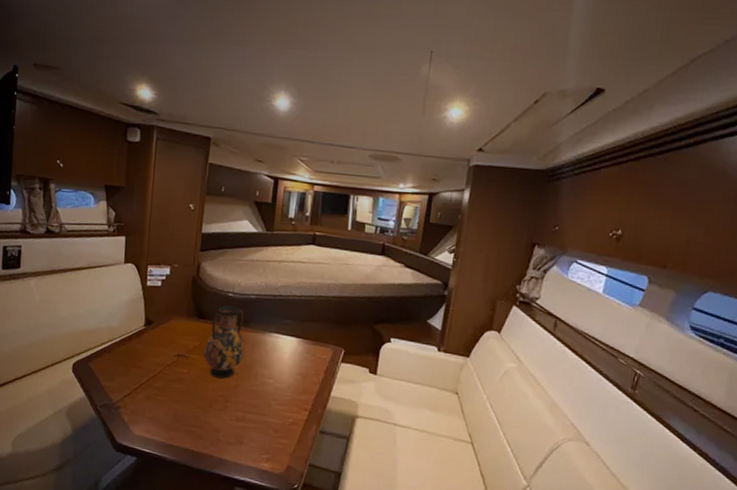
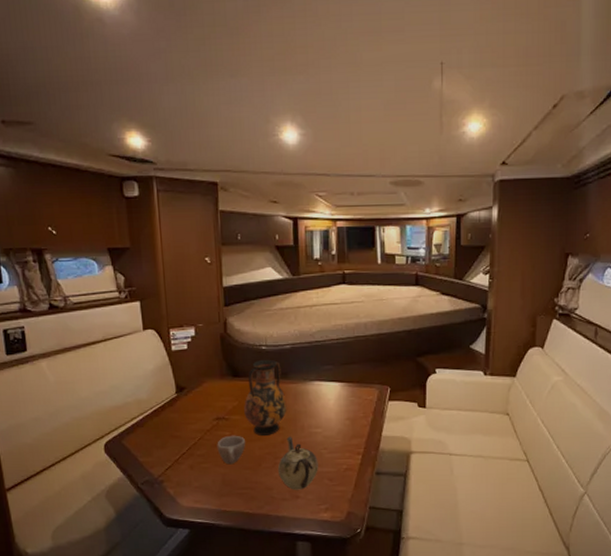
cup: none [174,373,201,402] -> present [217,435,245,465]
teapot: none [226,382,266,437] -> present [277,436,318,490]

